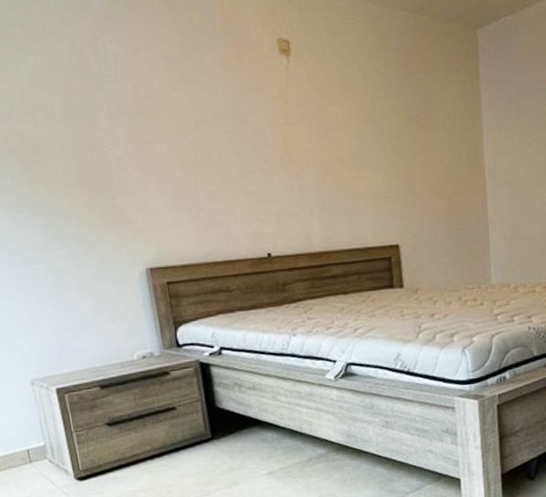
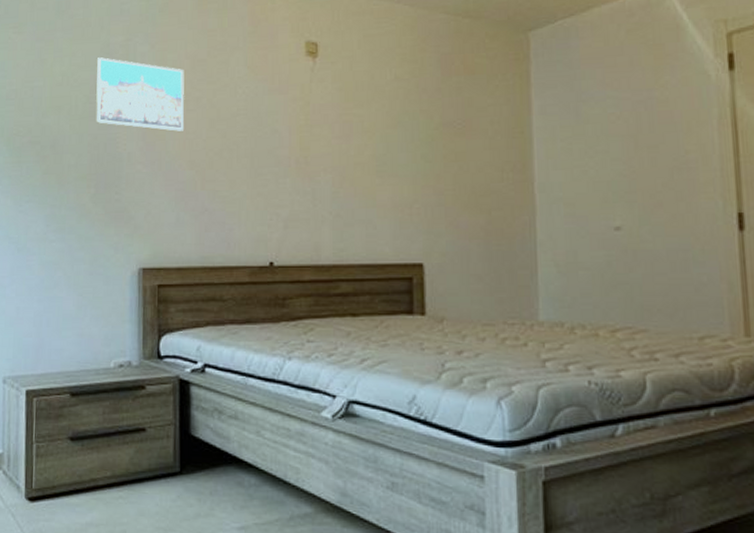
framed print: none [64,57,169,134] -> present [96,57,184,132]

